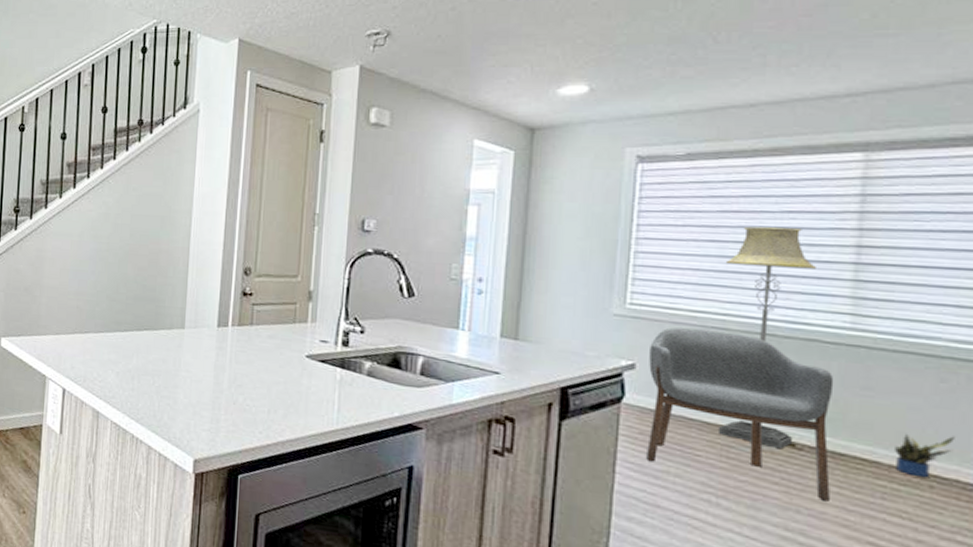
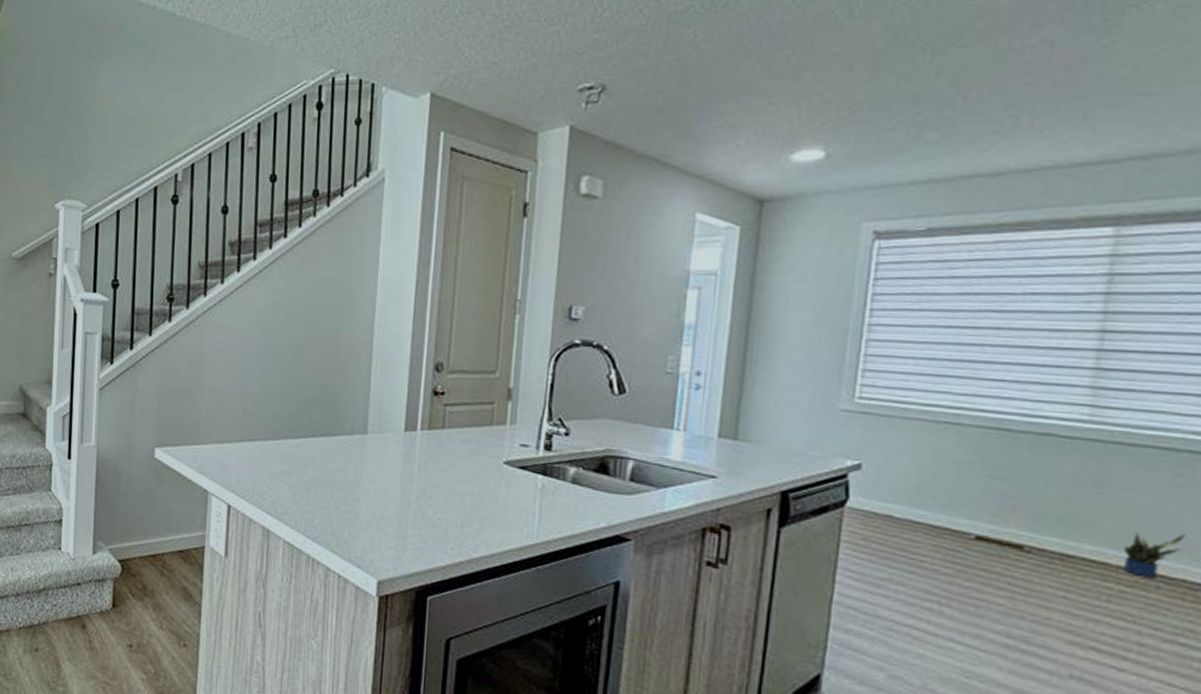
armchair: present [646,327,834,502] -> none [868,423,1068,606]
floor lamp: present [719,226,816,449] -> none [946,310,1056,553]

